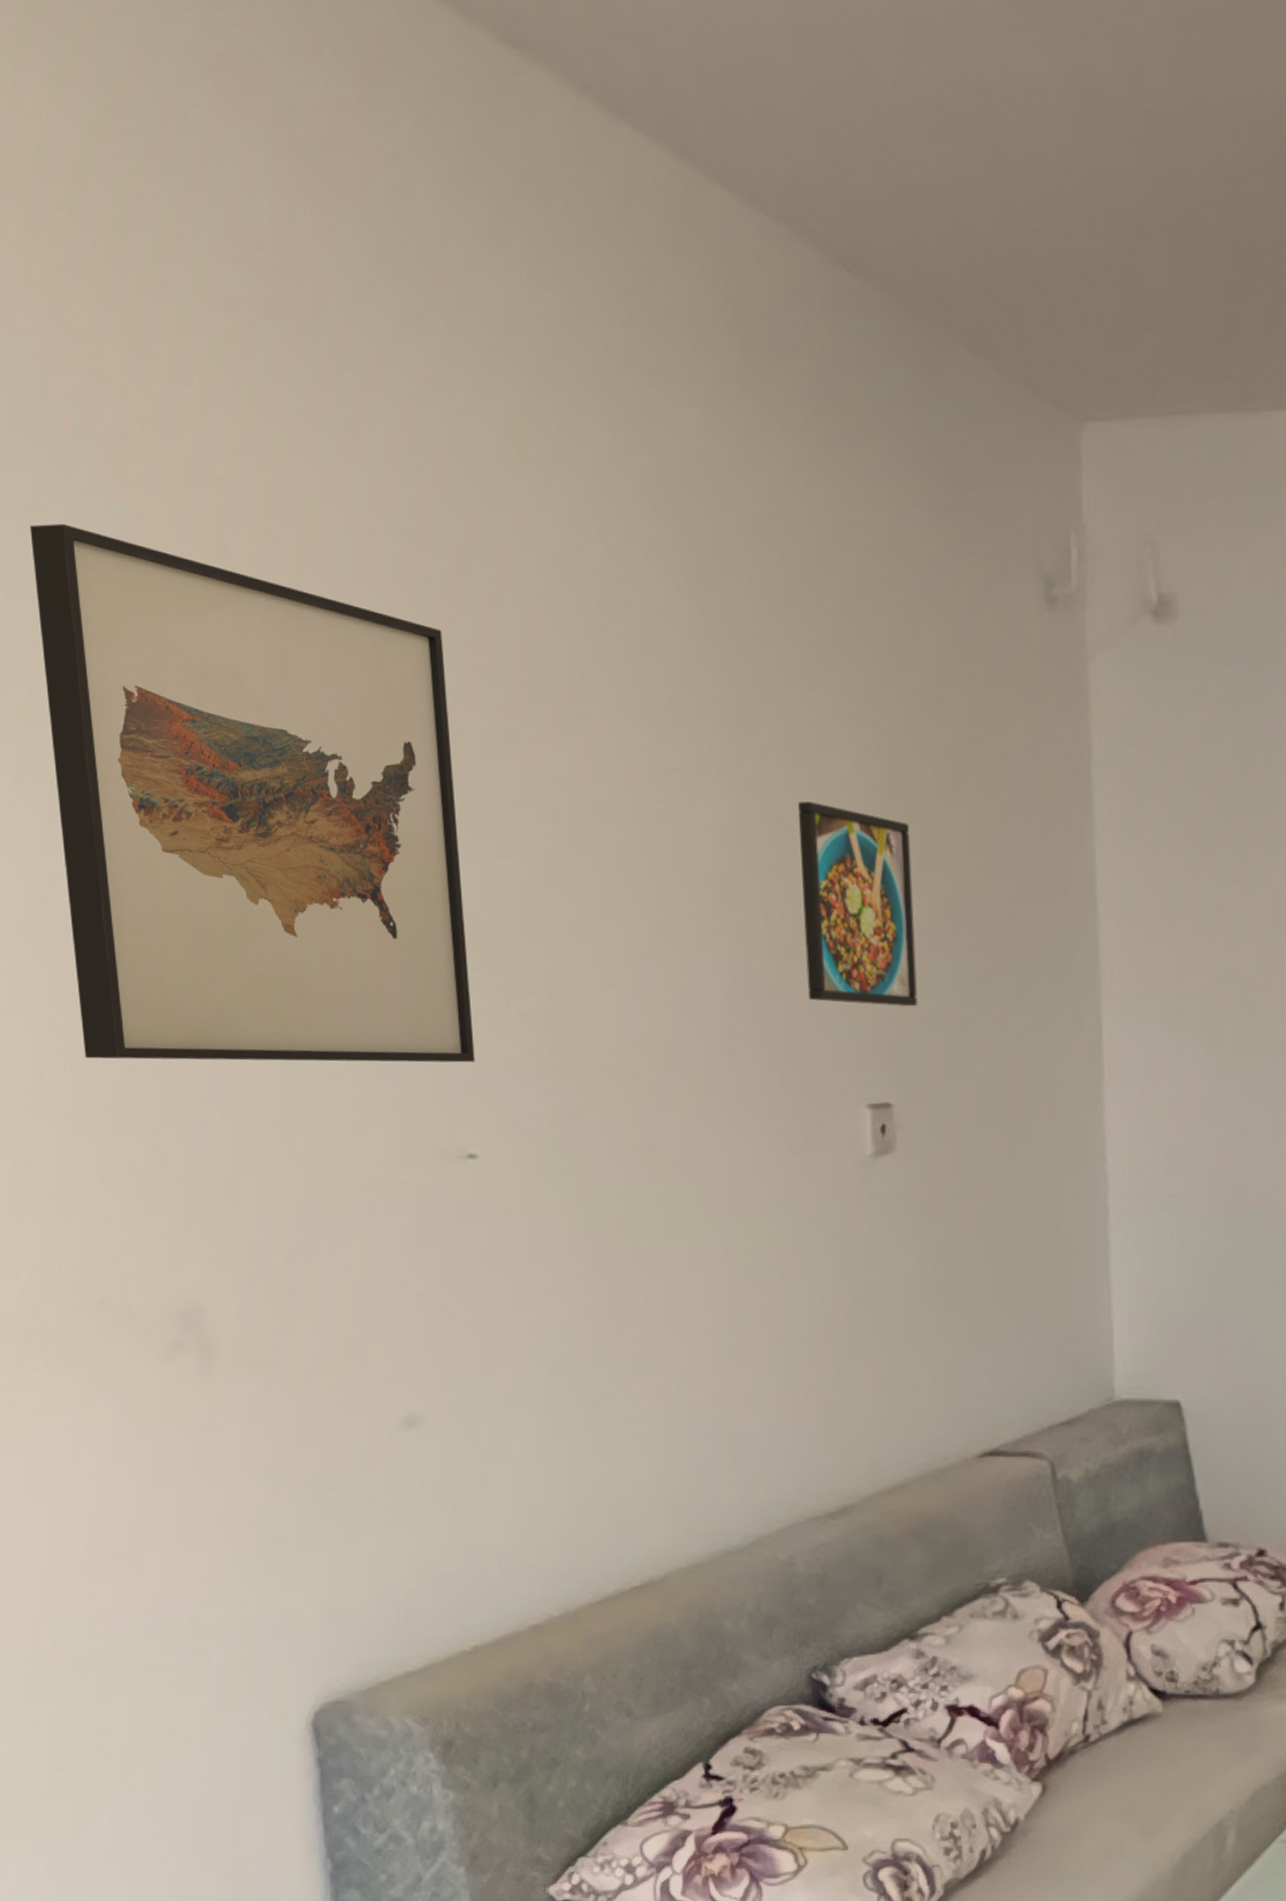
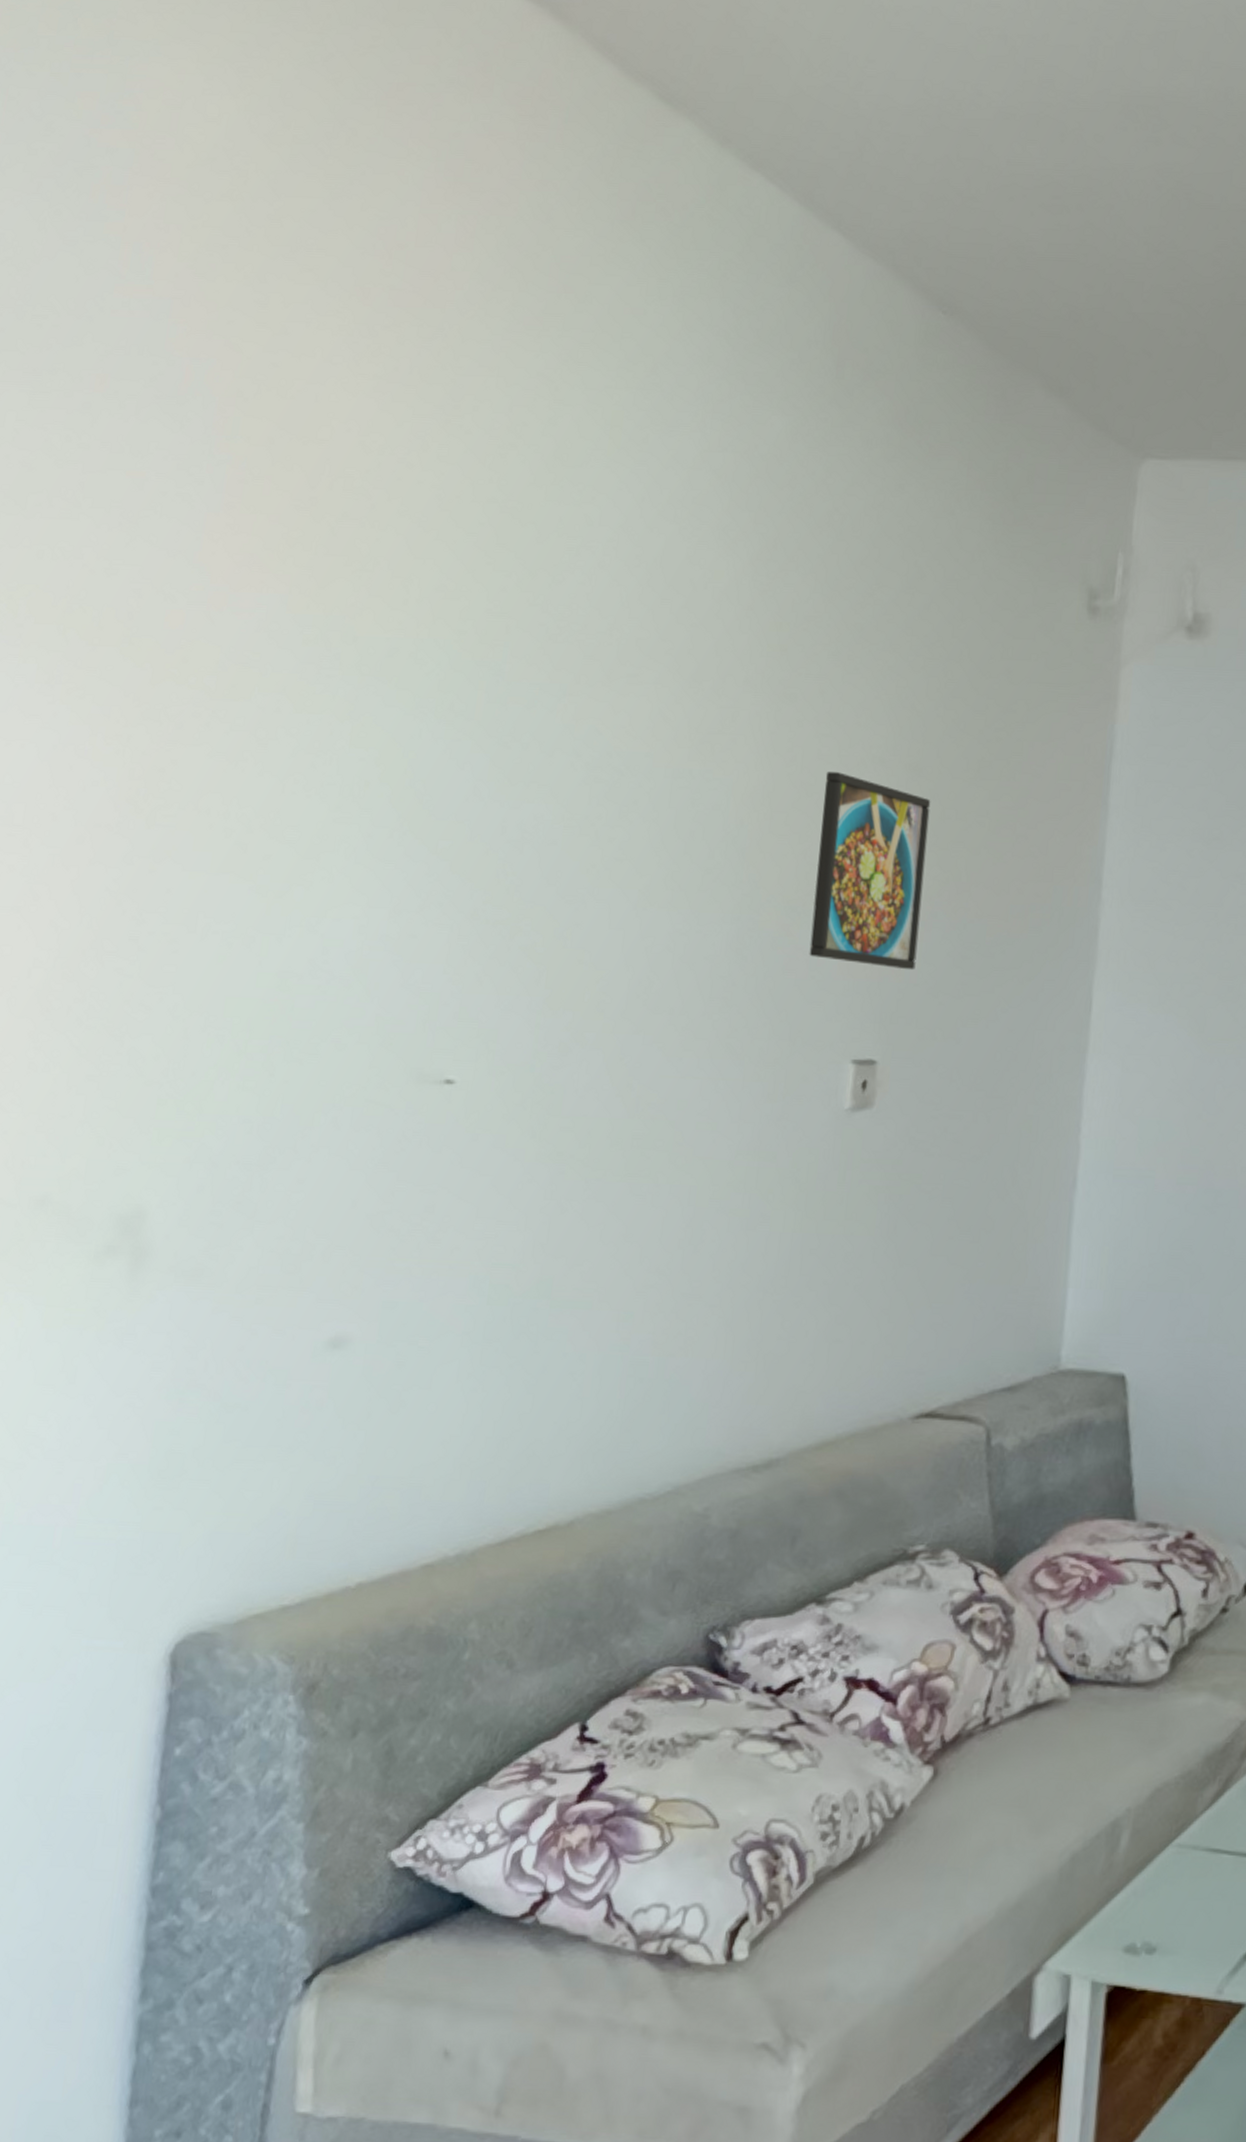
wall art: present [29,523,475,1063] -> none [77,465,510,991]

